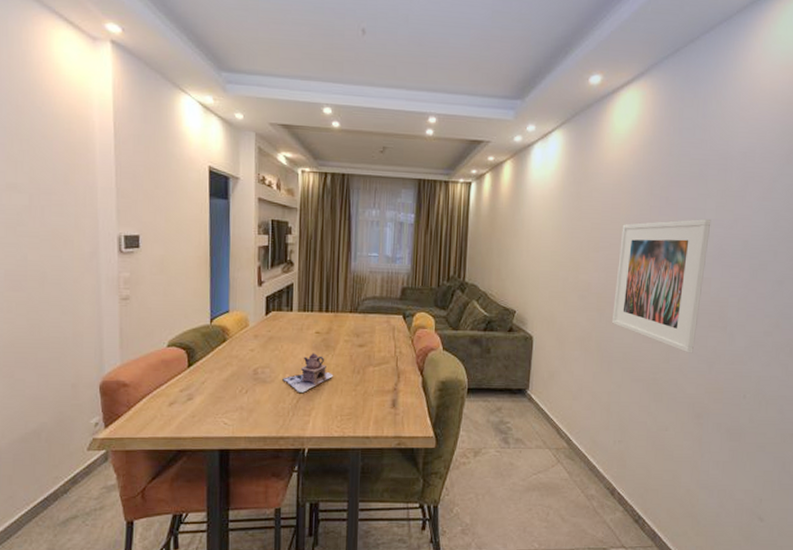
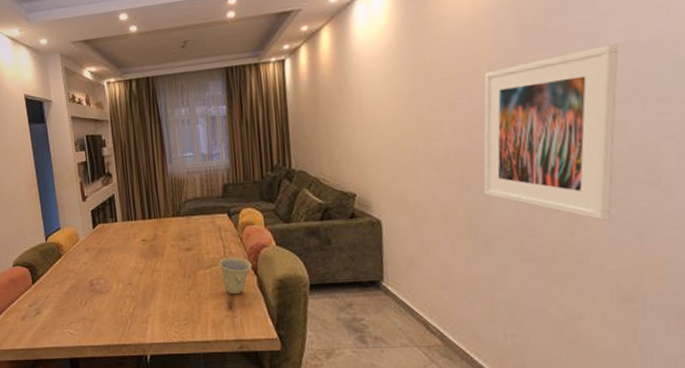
teapot: present [282,353,334,394] -> none [117,261,165,302]
cup: none [387,356,419,393] -> present [218,256,252,295]

